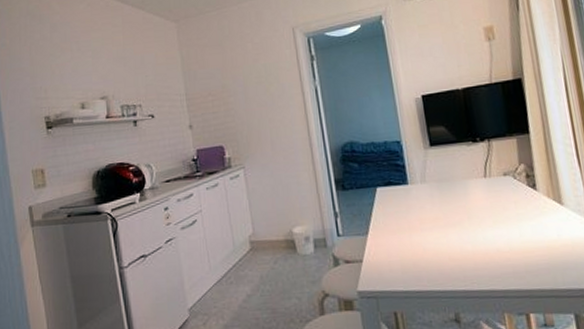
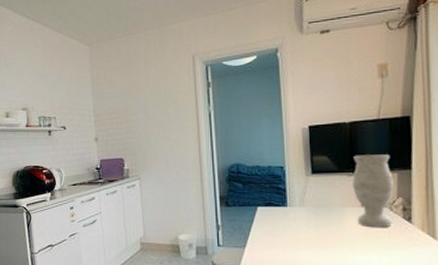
vase: none [470,119,518,199] -> present [351,154,395,228]

